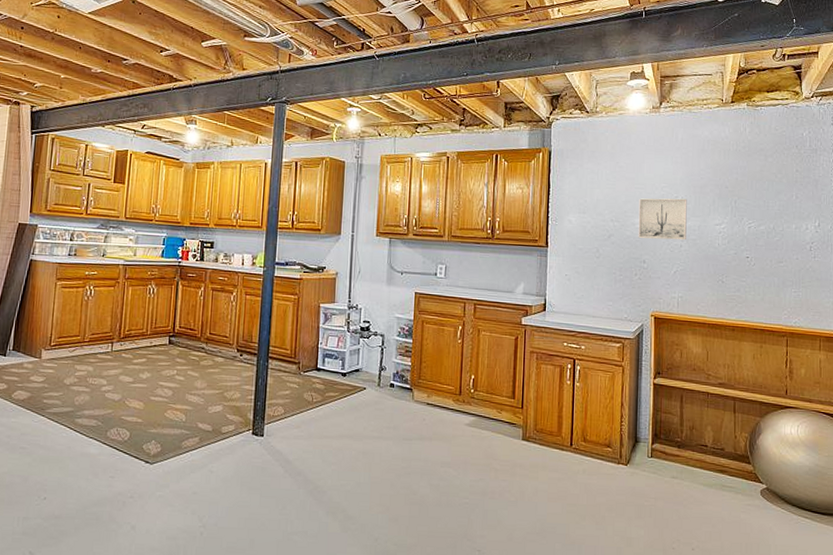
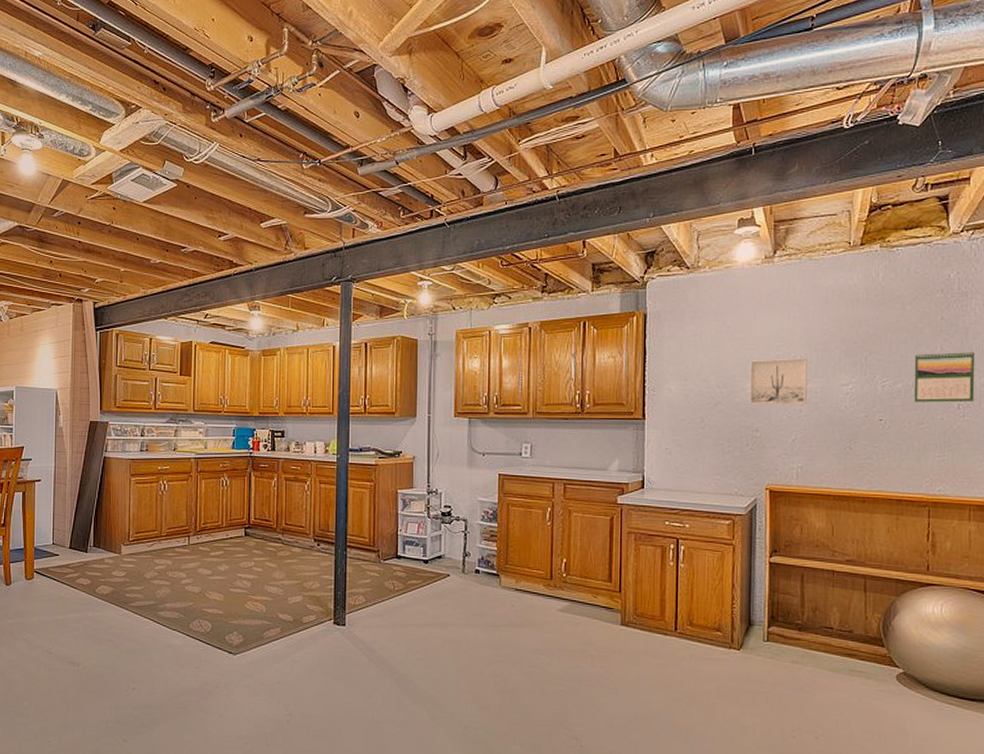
calendar: none [774,200,824,245] -> present [914,351,975,403]

